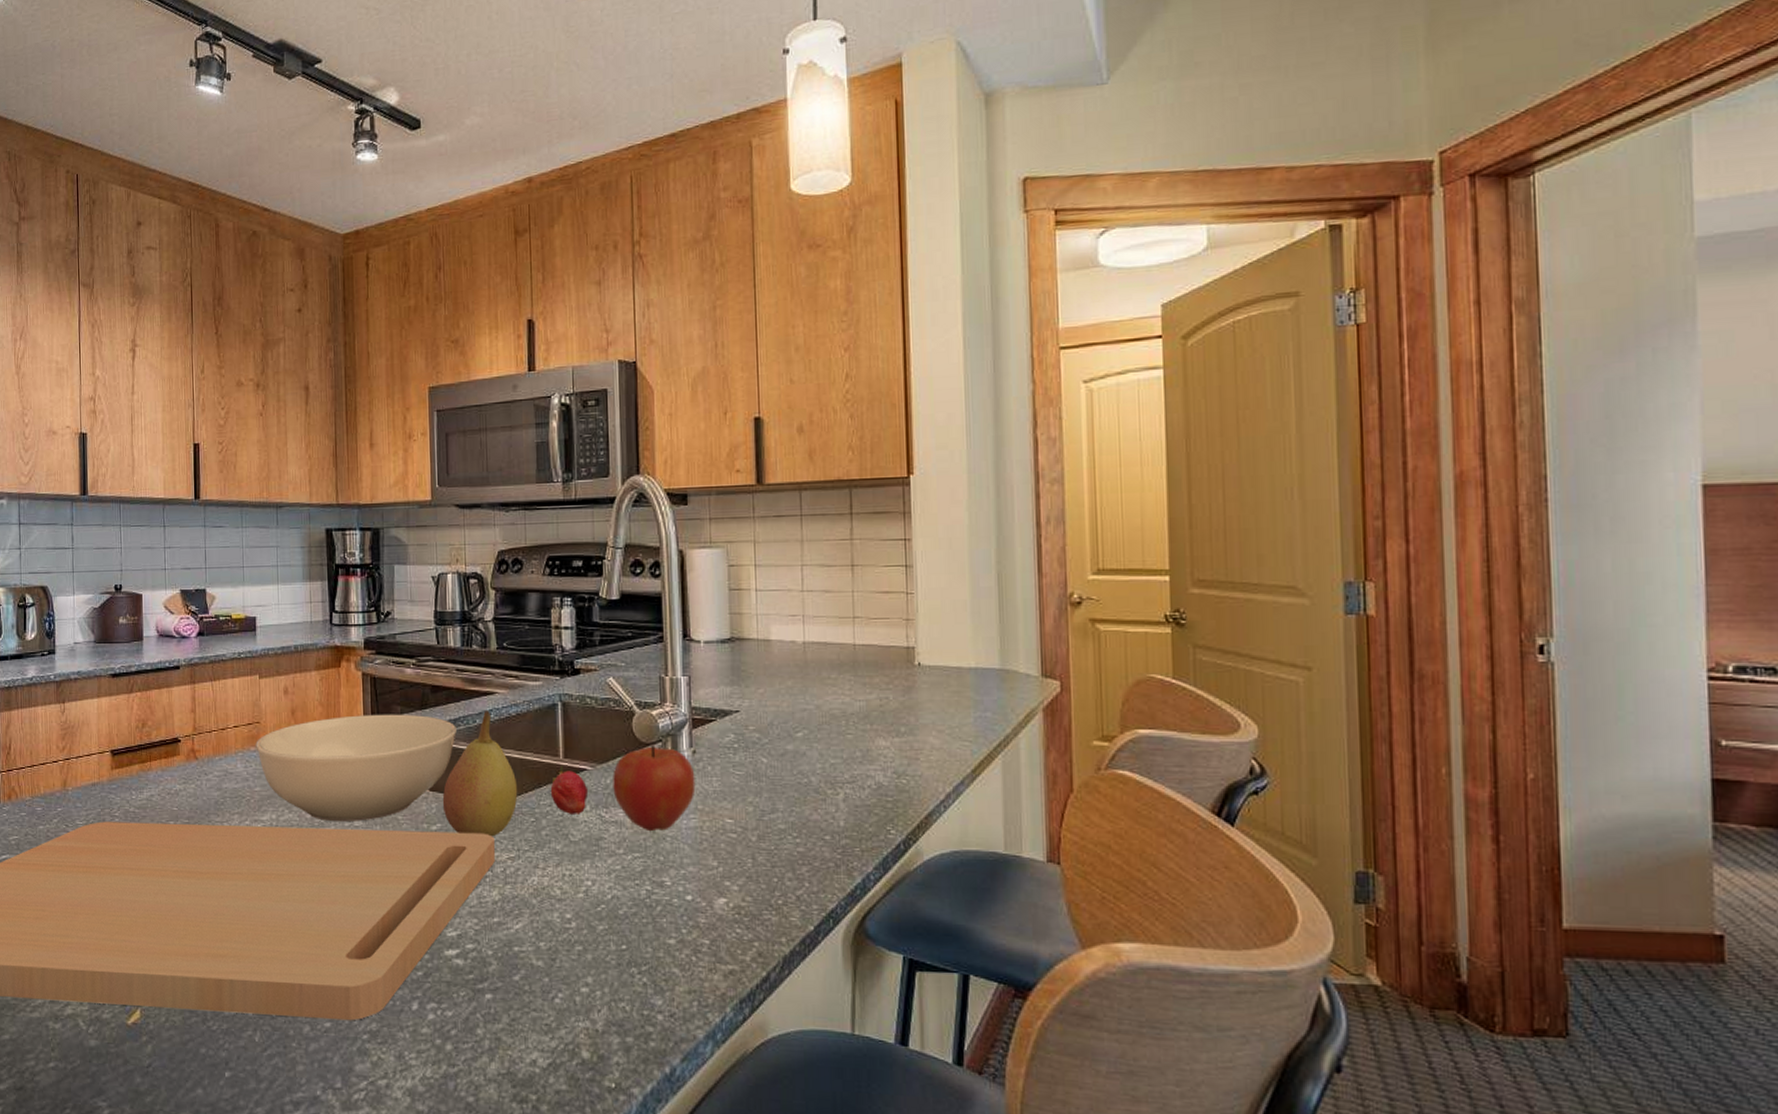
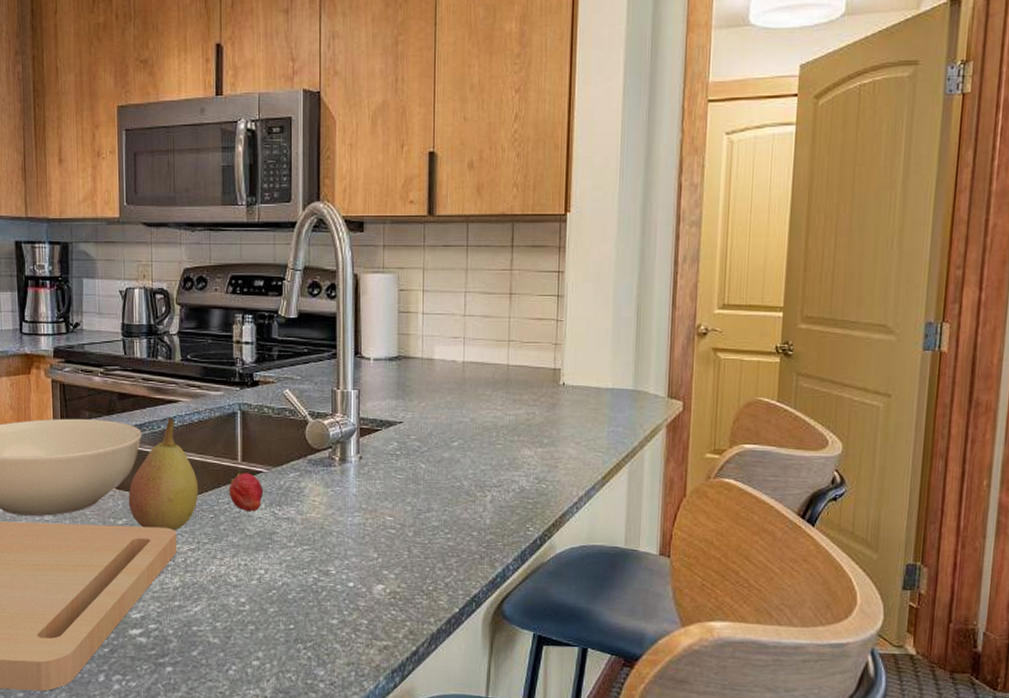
apple: present [613,745,696,832] -> none [286,451,361,527]

